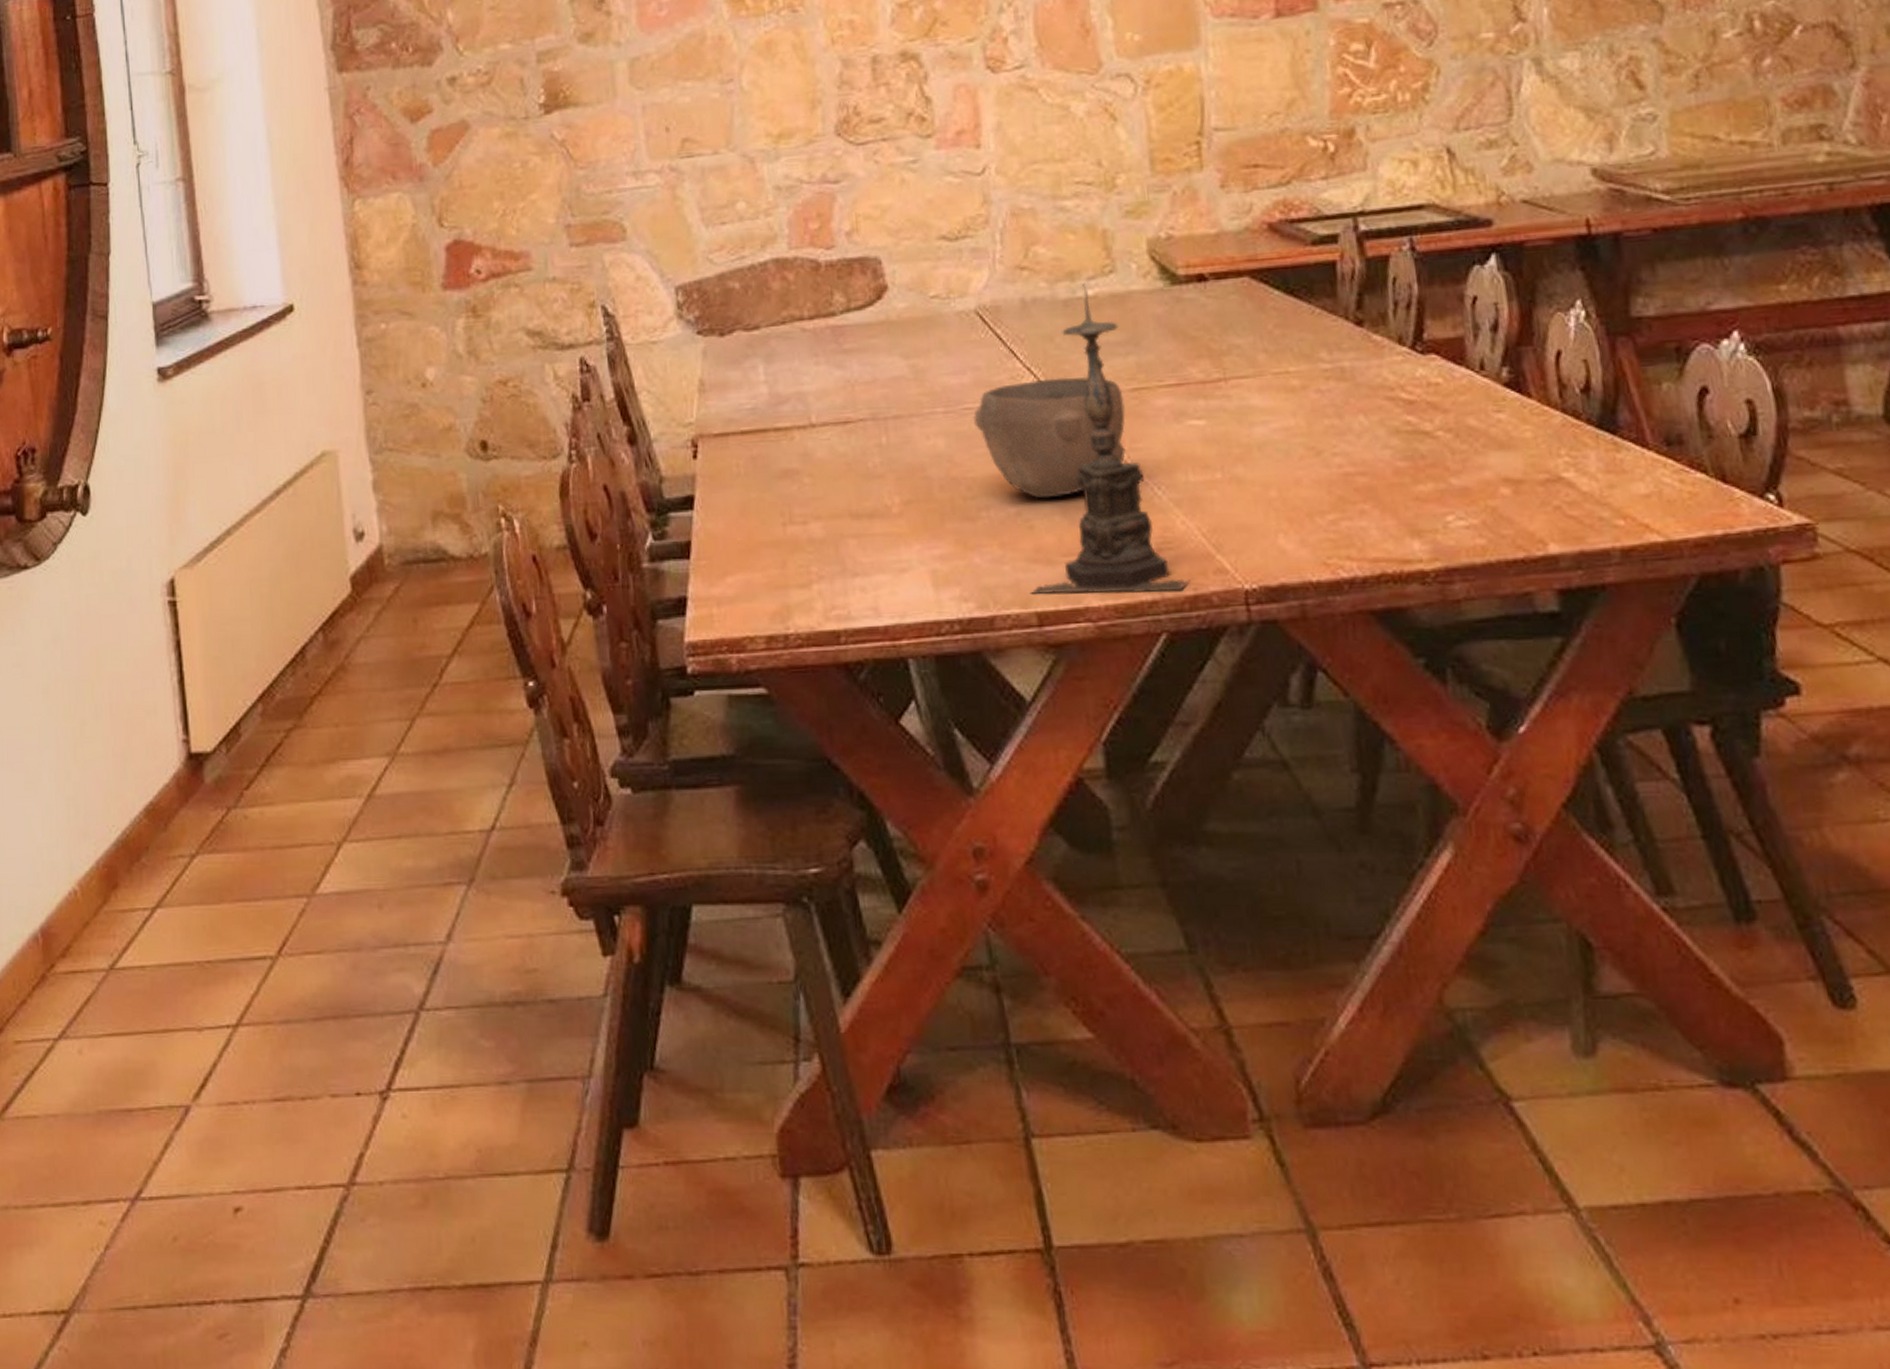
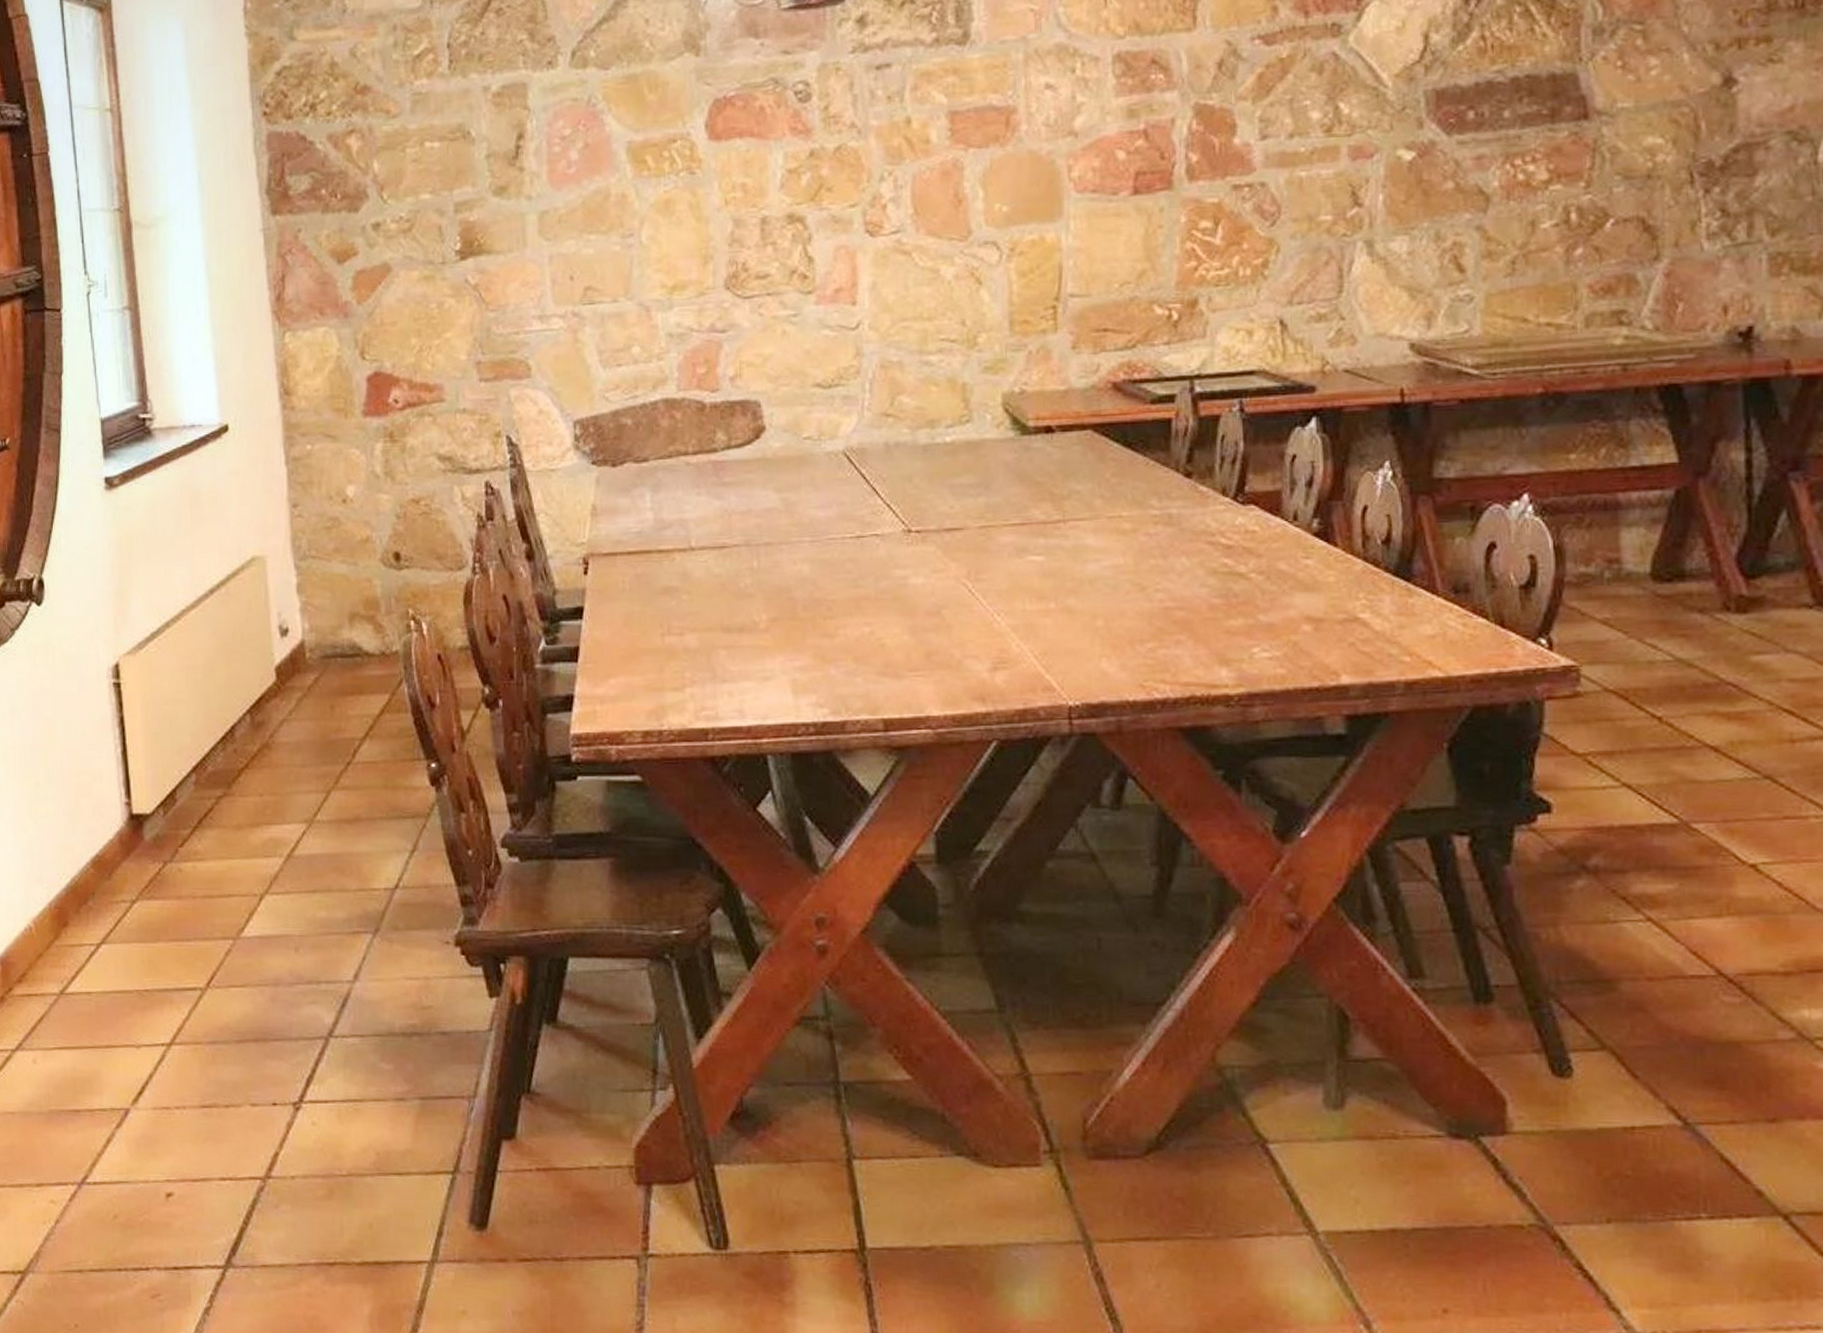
bowl: present [972,376,1126,499] -> none [835,514,973,621]
candle holder: present [1031,283,1190,595] -> none [879,431,1021,706]

